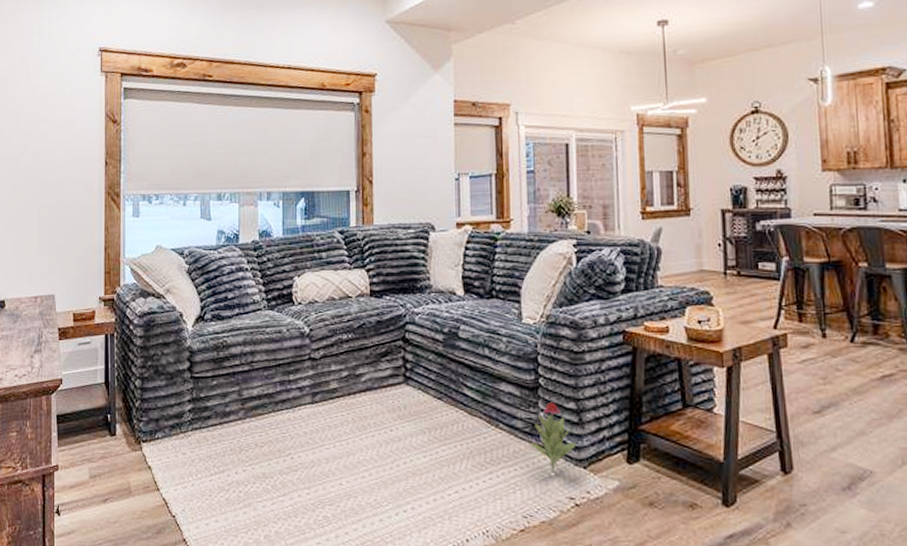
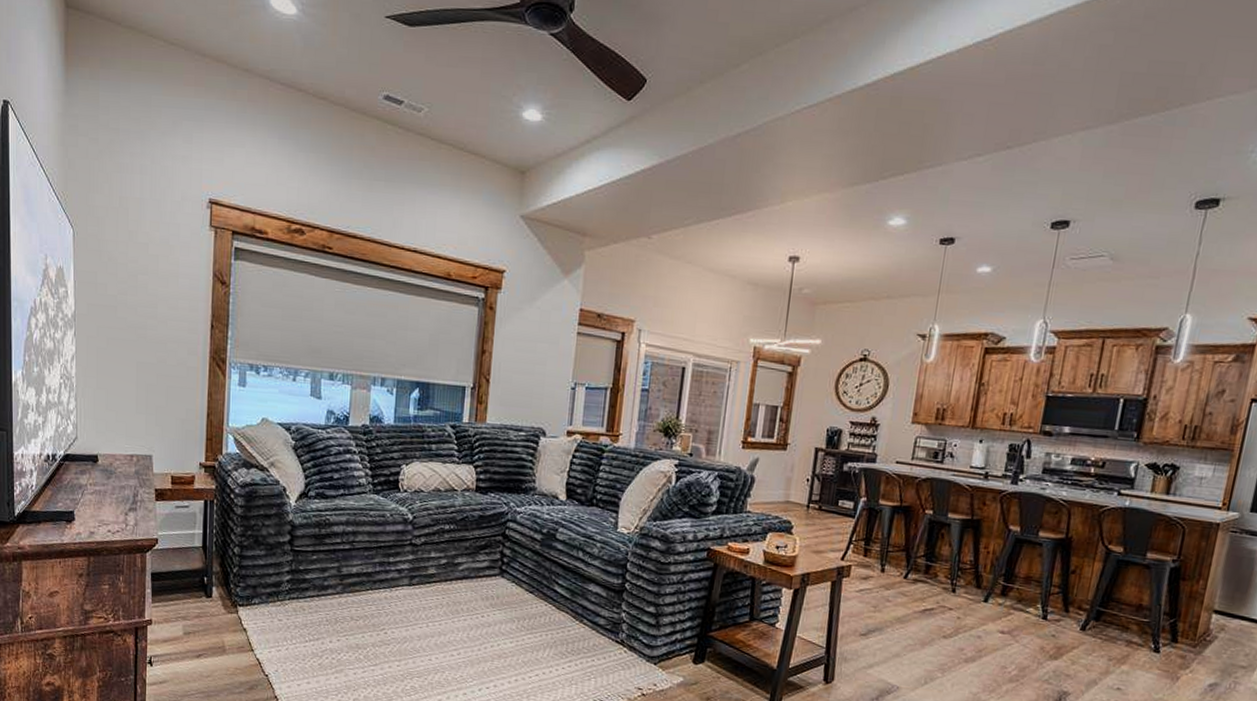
decorative plant: present [530,402,576,473] -> none [609,605,650,666]

